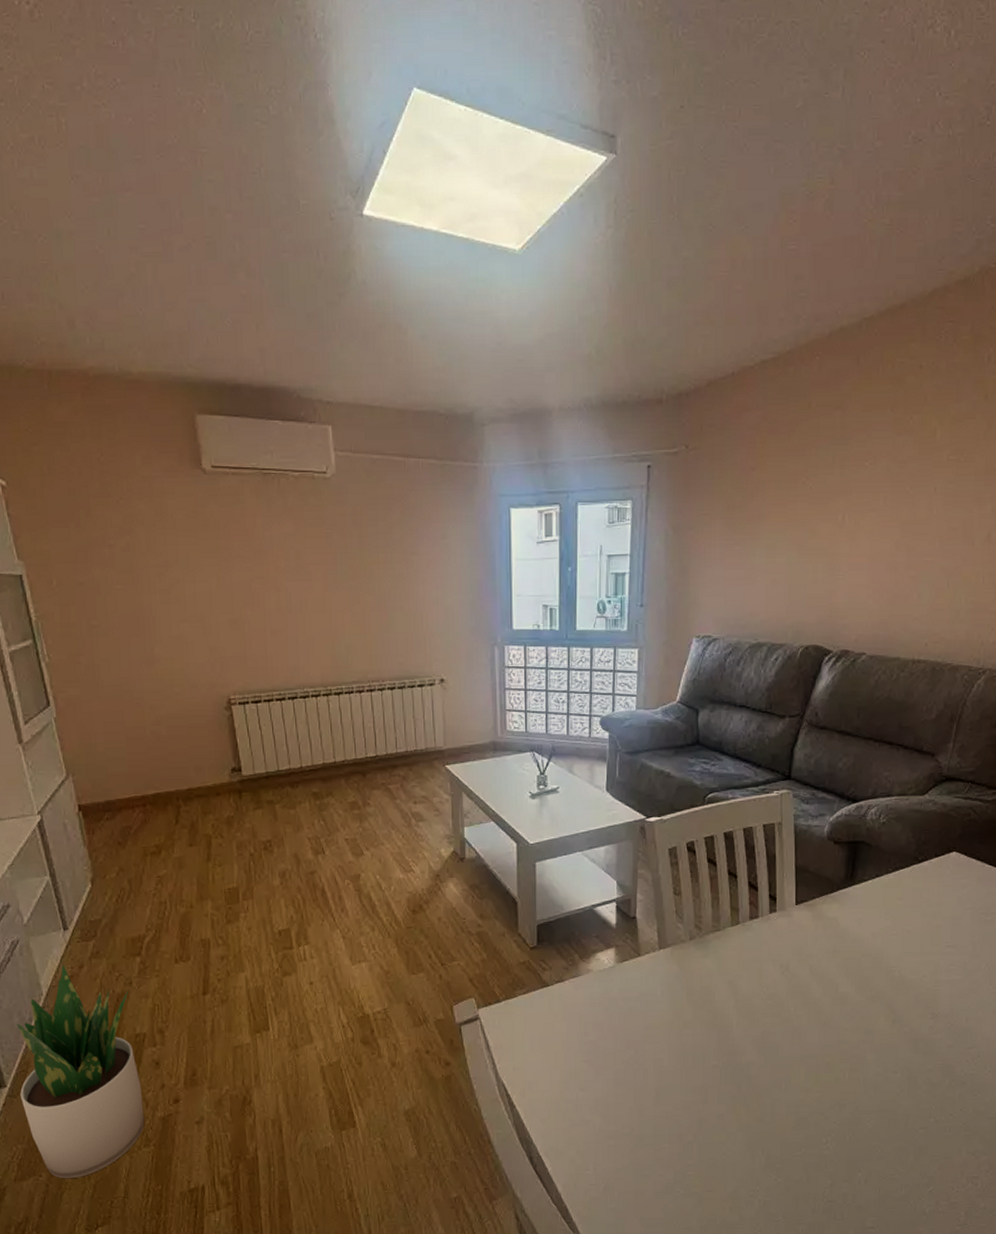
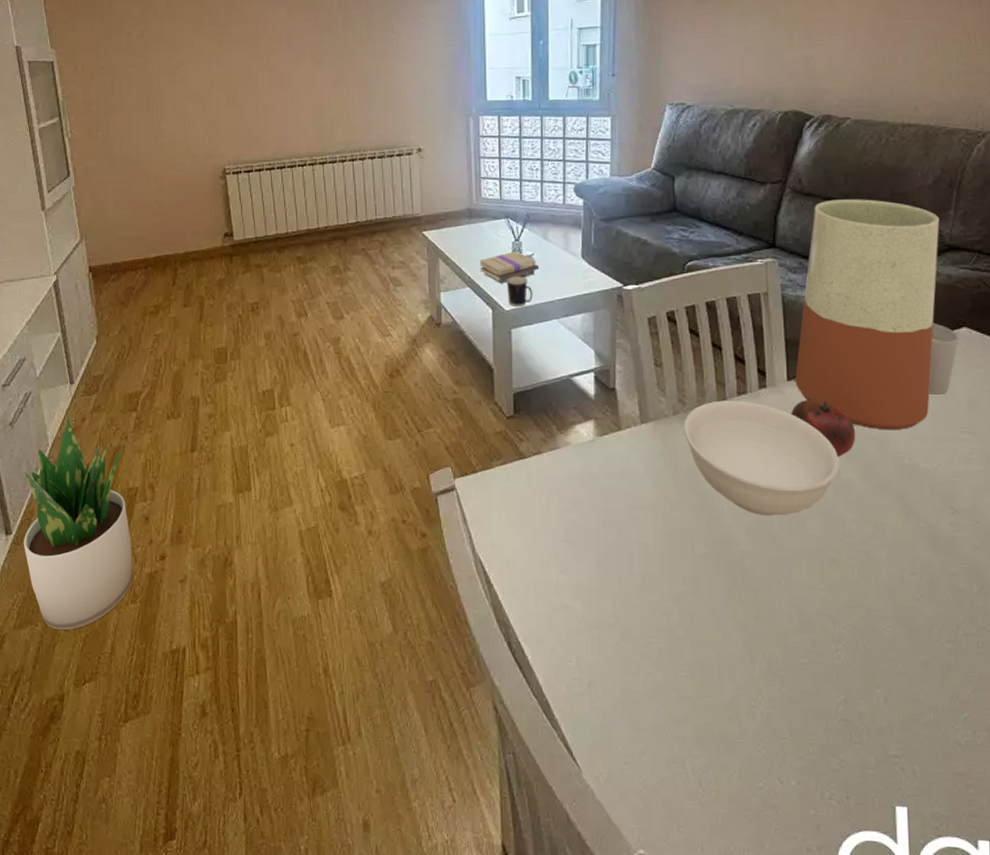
books: none [503,784,564,817] -> present [479,251,539,284]
mug: none [531,809,558,840] -> present [506,276,533,306]
bowl: none [699,924,839,1028] -> present [683,400,840,516]
fruit: none [797,922,854,973] -> present [791,400,856,457]
vase: none [803,732,940,947] -> present [795,199,940,431]
candle holder: none [919,848,949,914] -> present [928,323,960,395]

